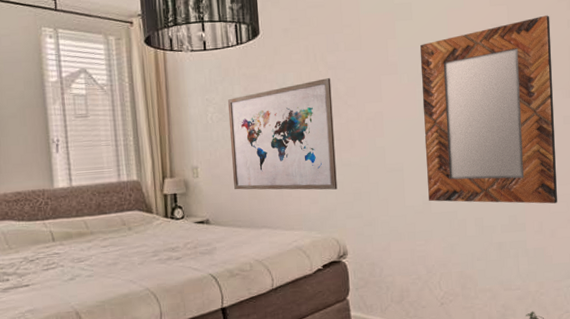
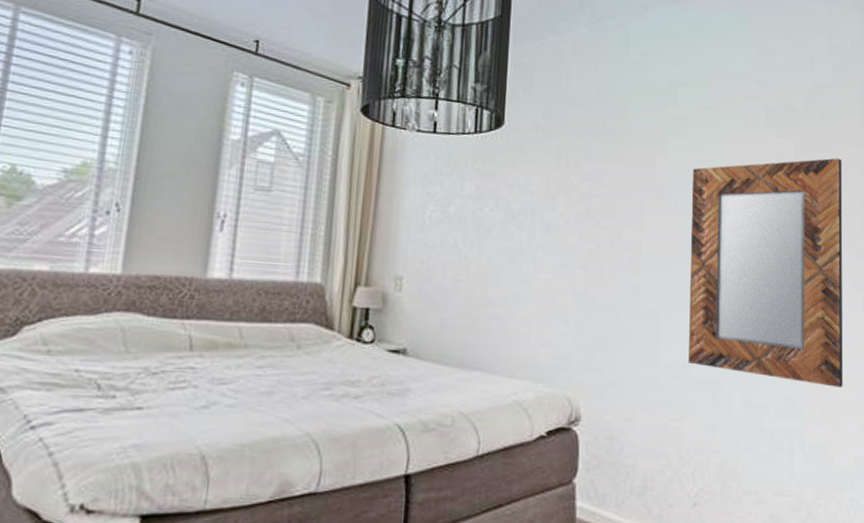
wall art: present [227,78,338,190] -> none [446,190,584,332]

